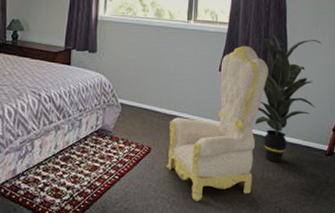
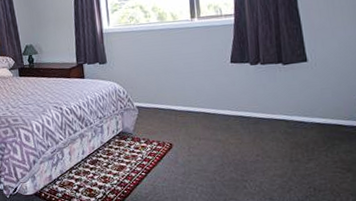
armchair: present [167,45,268,201] -> none [187,33,284,189]
indoor plant: present [254,29,322,163] -> none [274,13,342,144]

